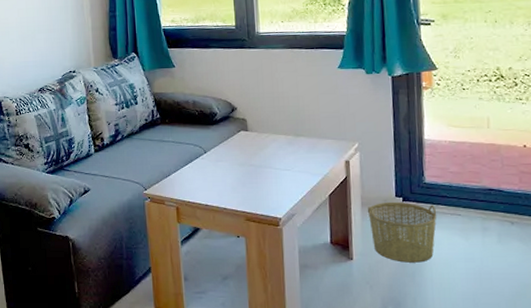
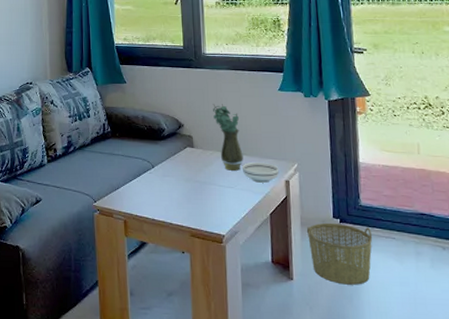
vase: none [268,85,301,153] -> present [213,104,244,171]
bowl: none [299,143,339,164] -> present [241,162,279,183]

